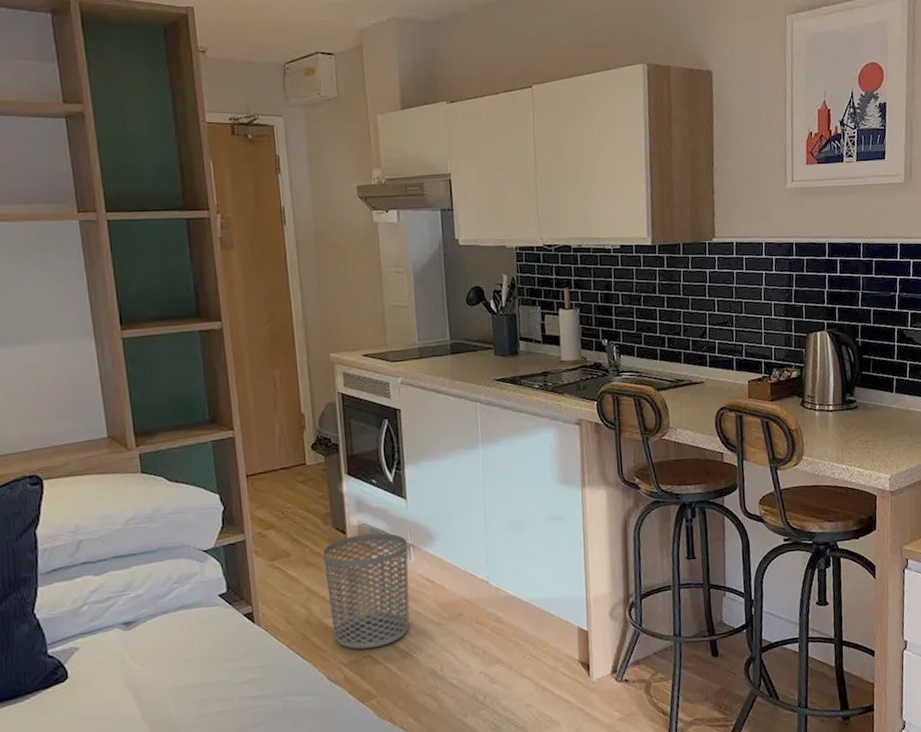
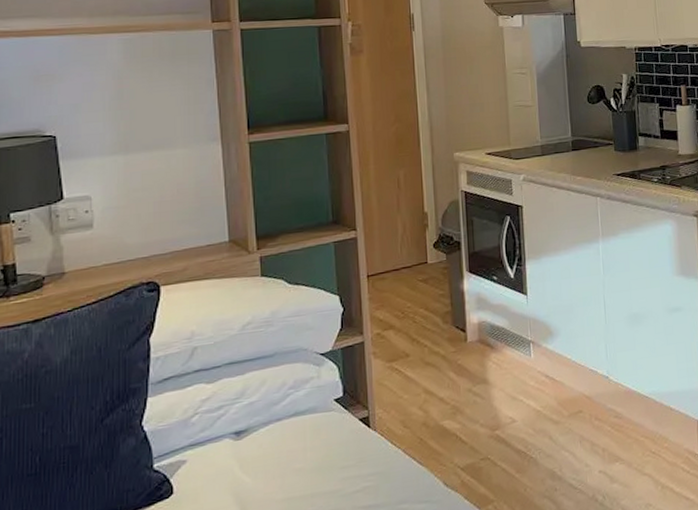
waste bin: present [323,533,410,649] -> none [442,330,529,452]

